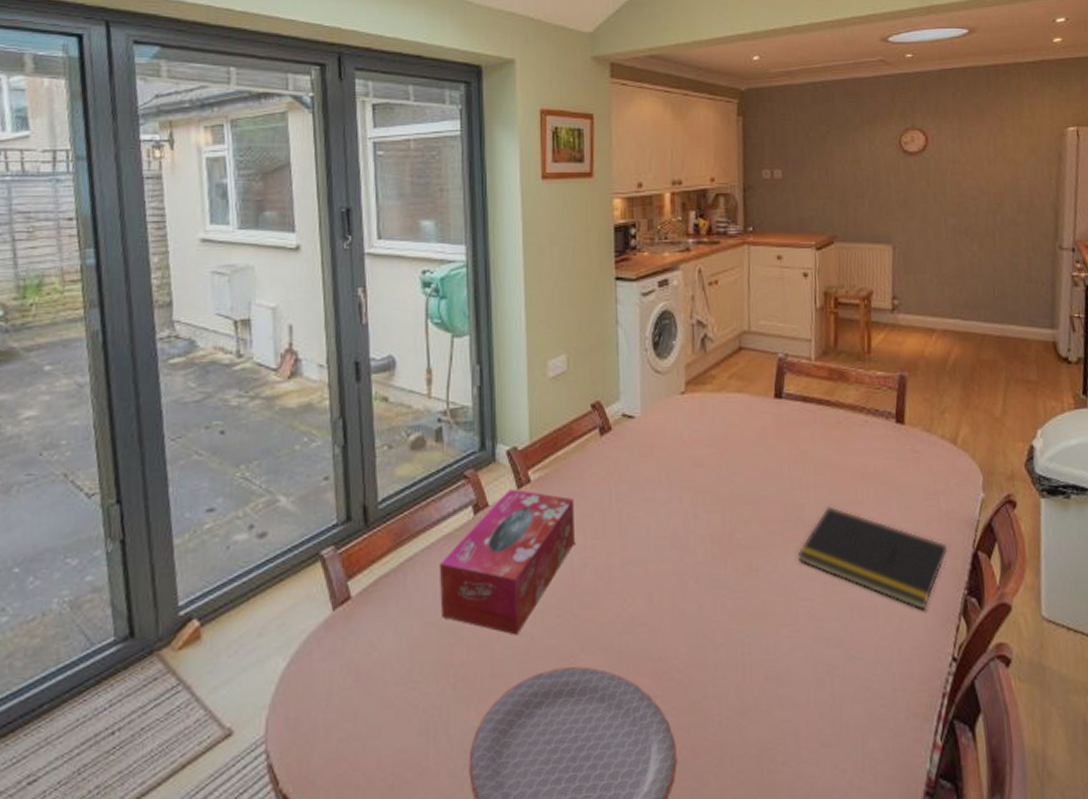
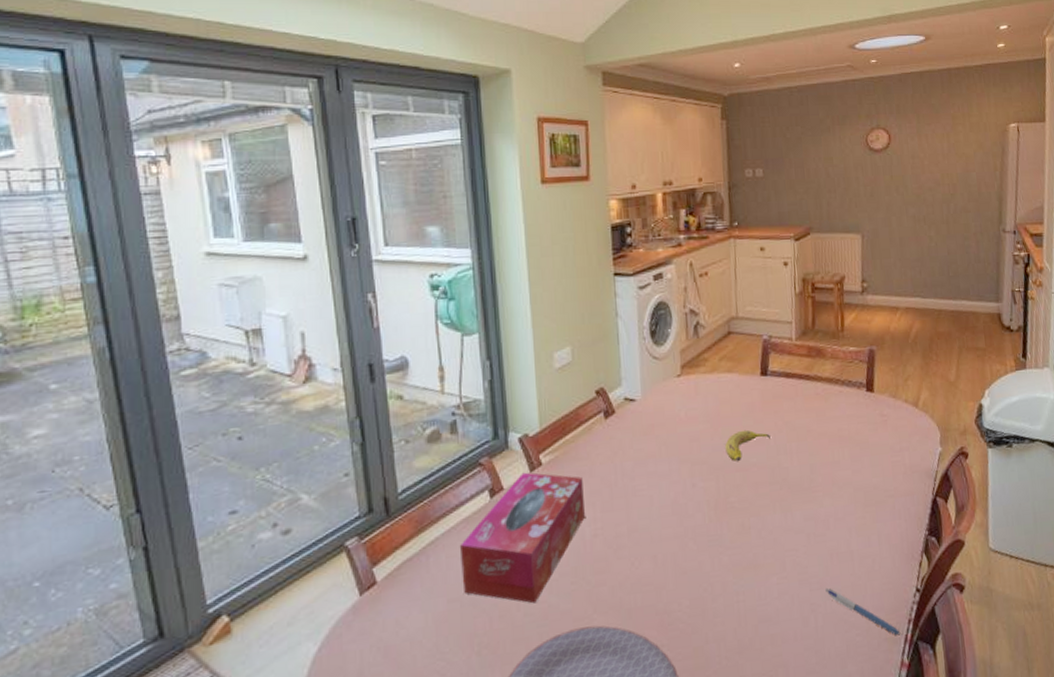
fruit: none [732,458,784,493] -> present [725,429,770,461]
notepad: present [797,506,948,610] -> none [783,467,912,551]
pen: none [844,646,935,711] -> present [825,587,902,636]

